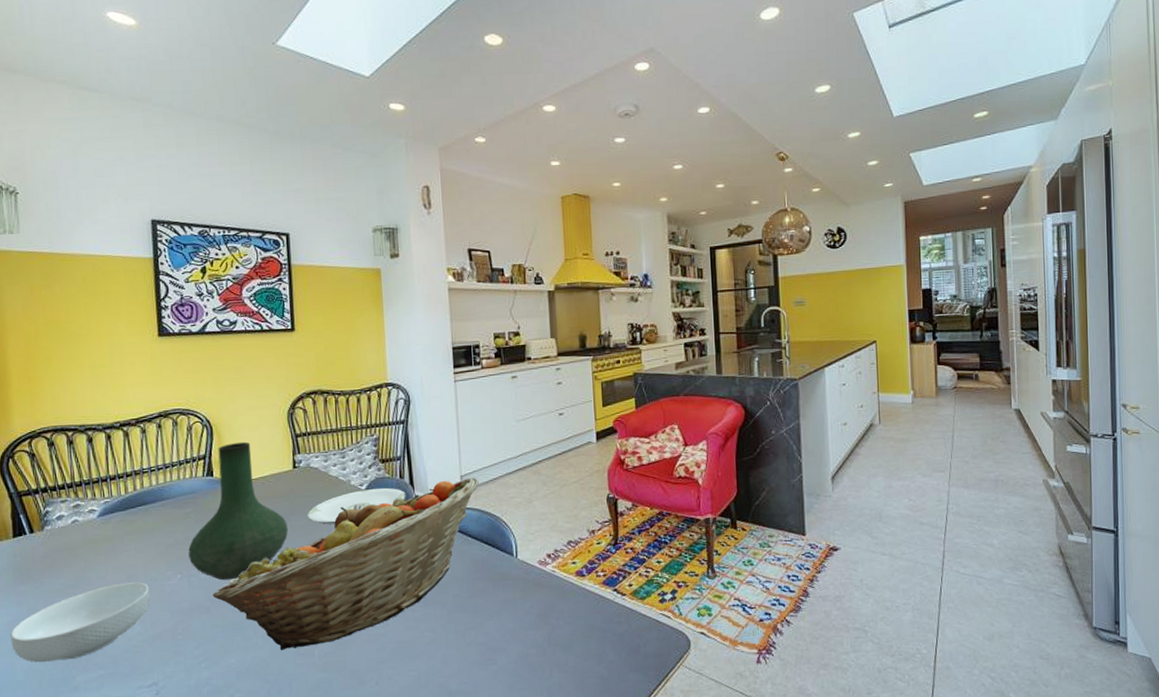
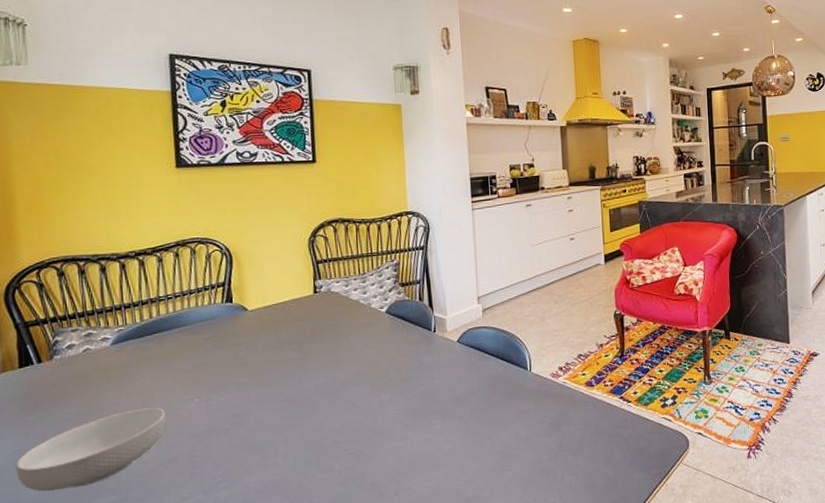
vase: present [188,441,288,581] -> none [206,268,309,403]
fruit basket: present [212,477,480,650] -> none [231,298,496,467]
plate: present [307,487,406,525] -> none [328,309,425,346]

